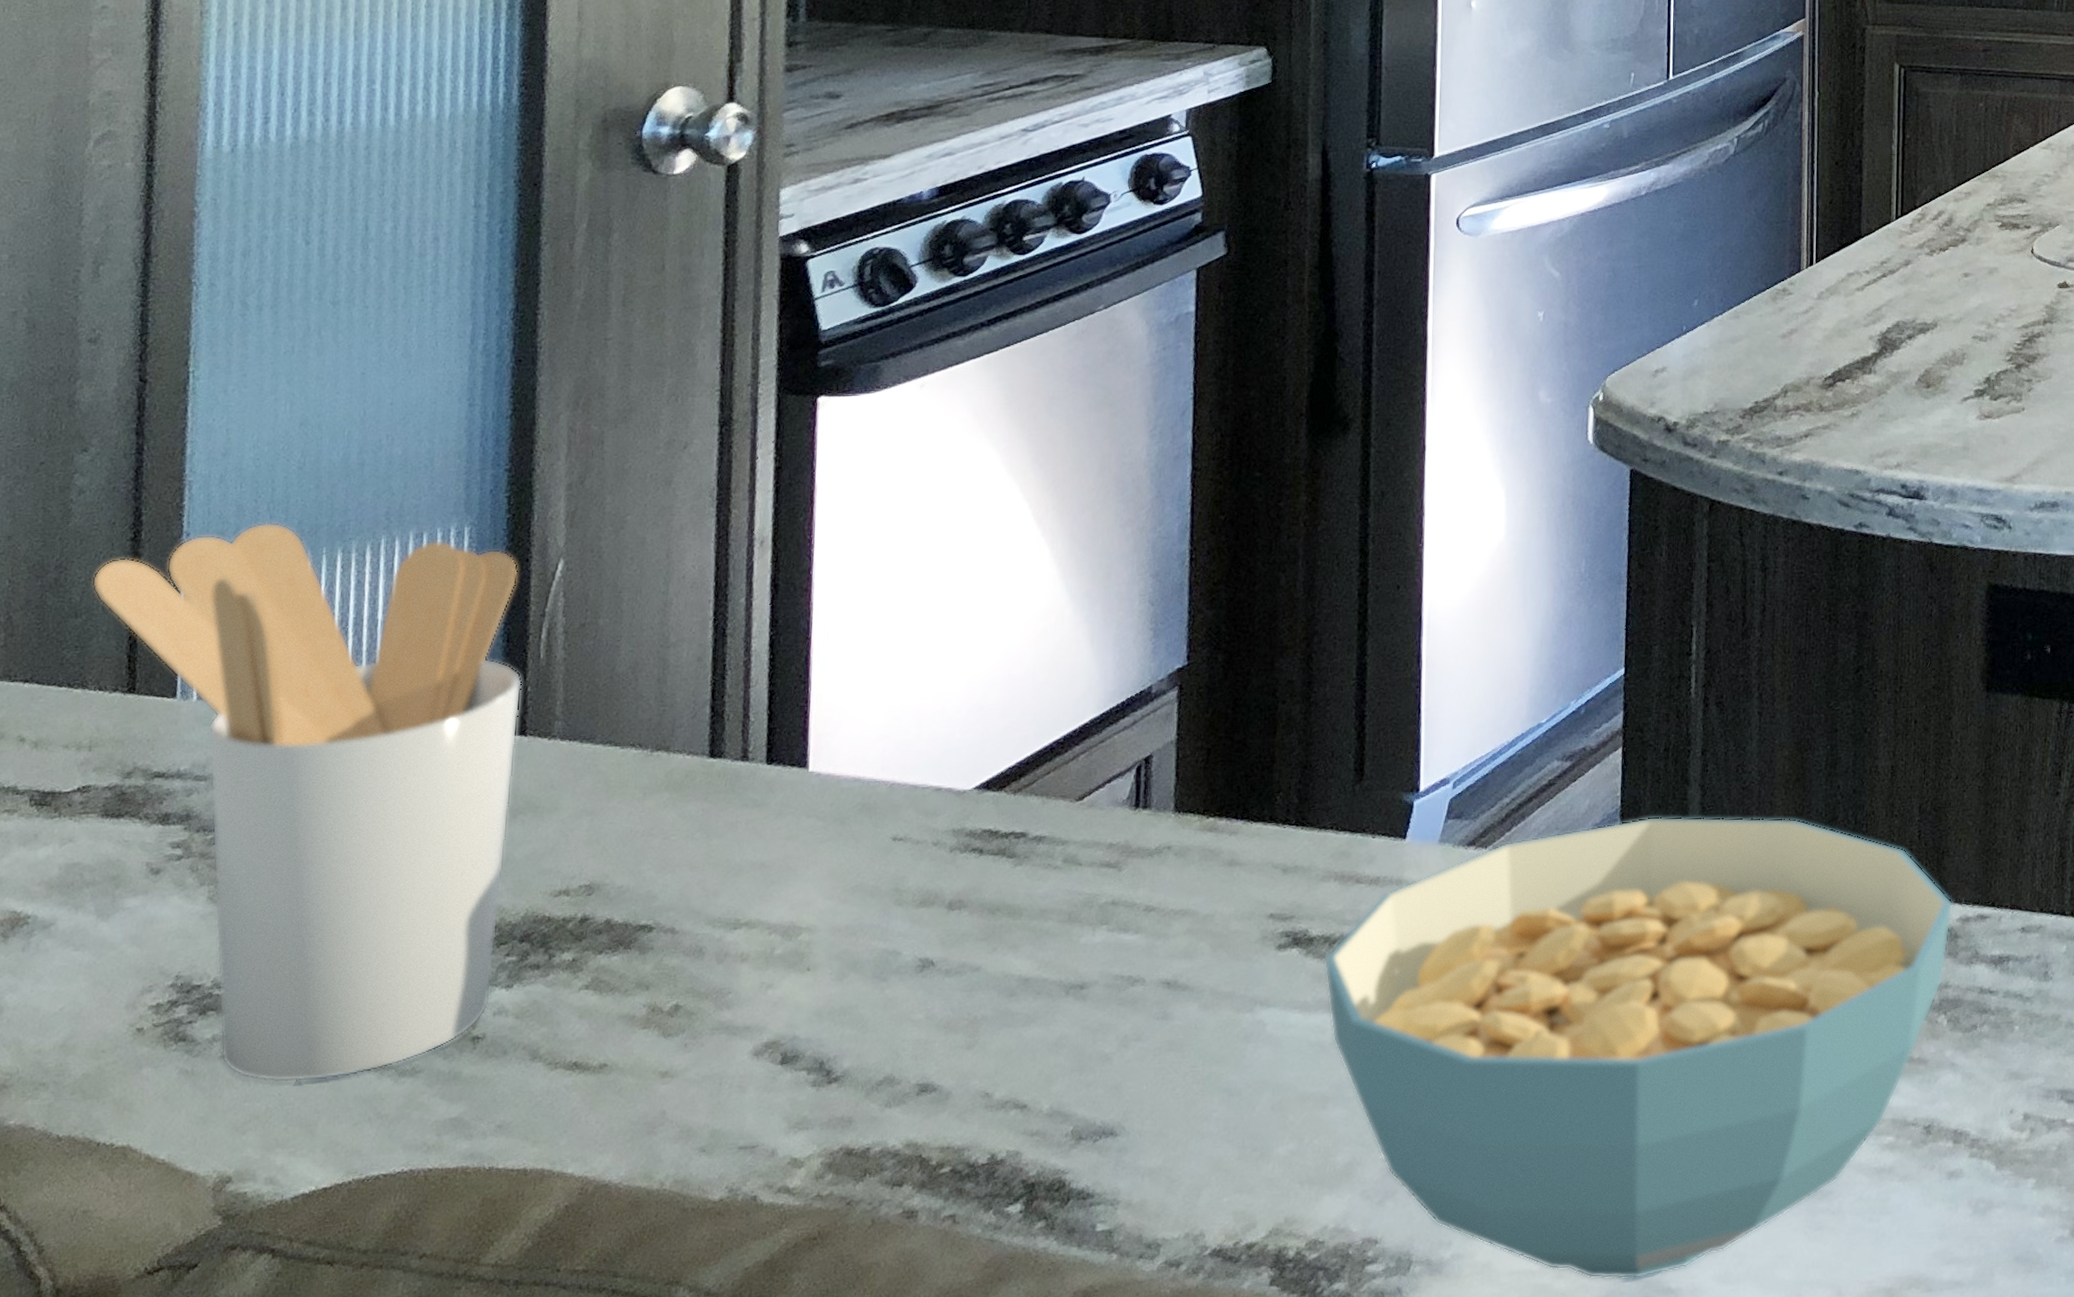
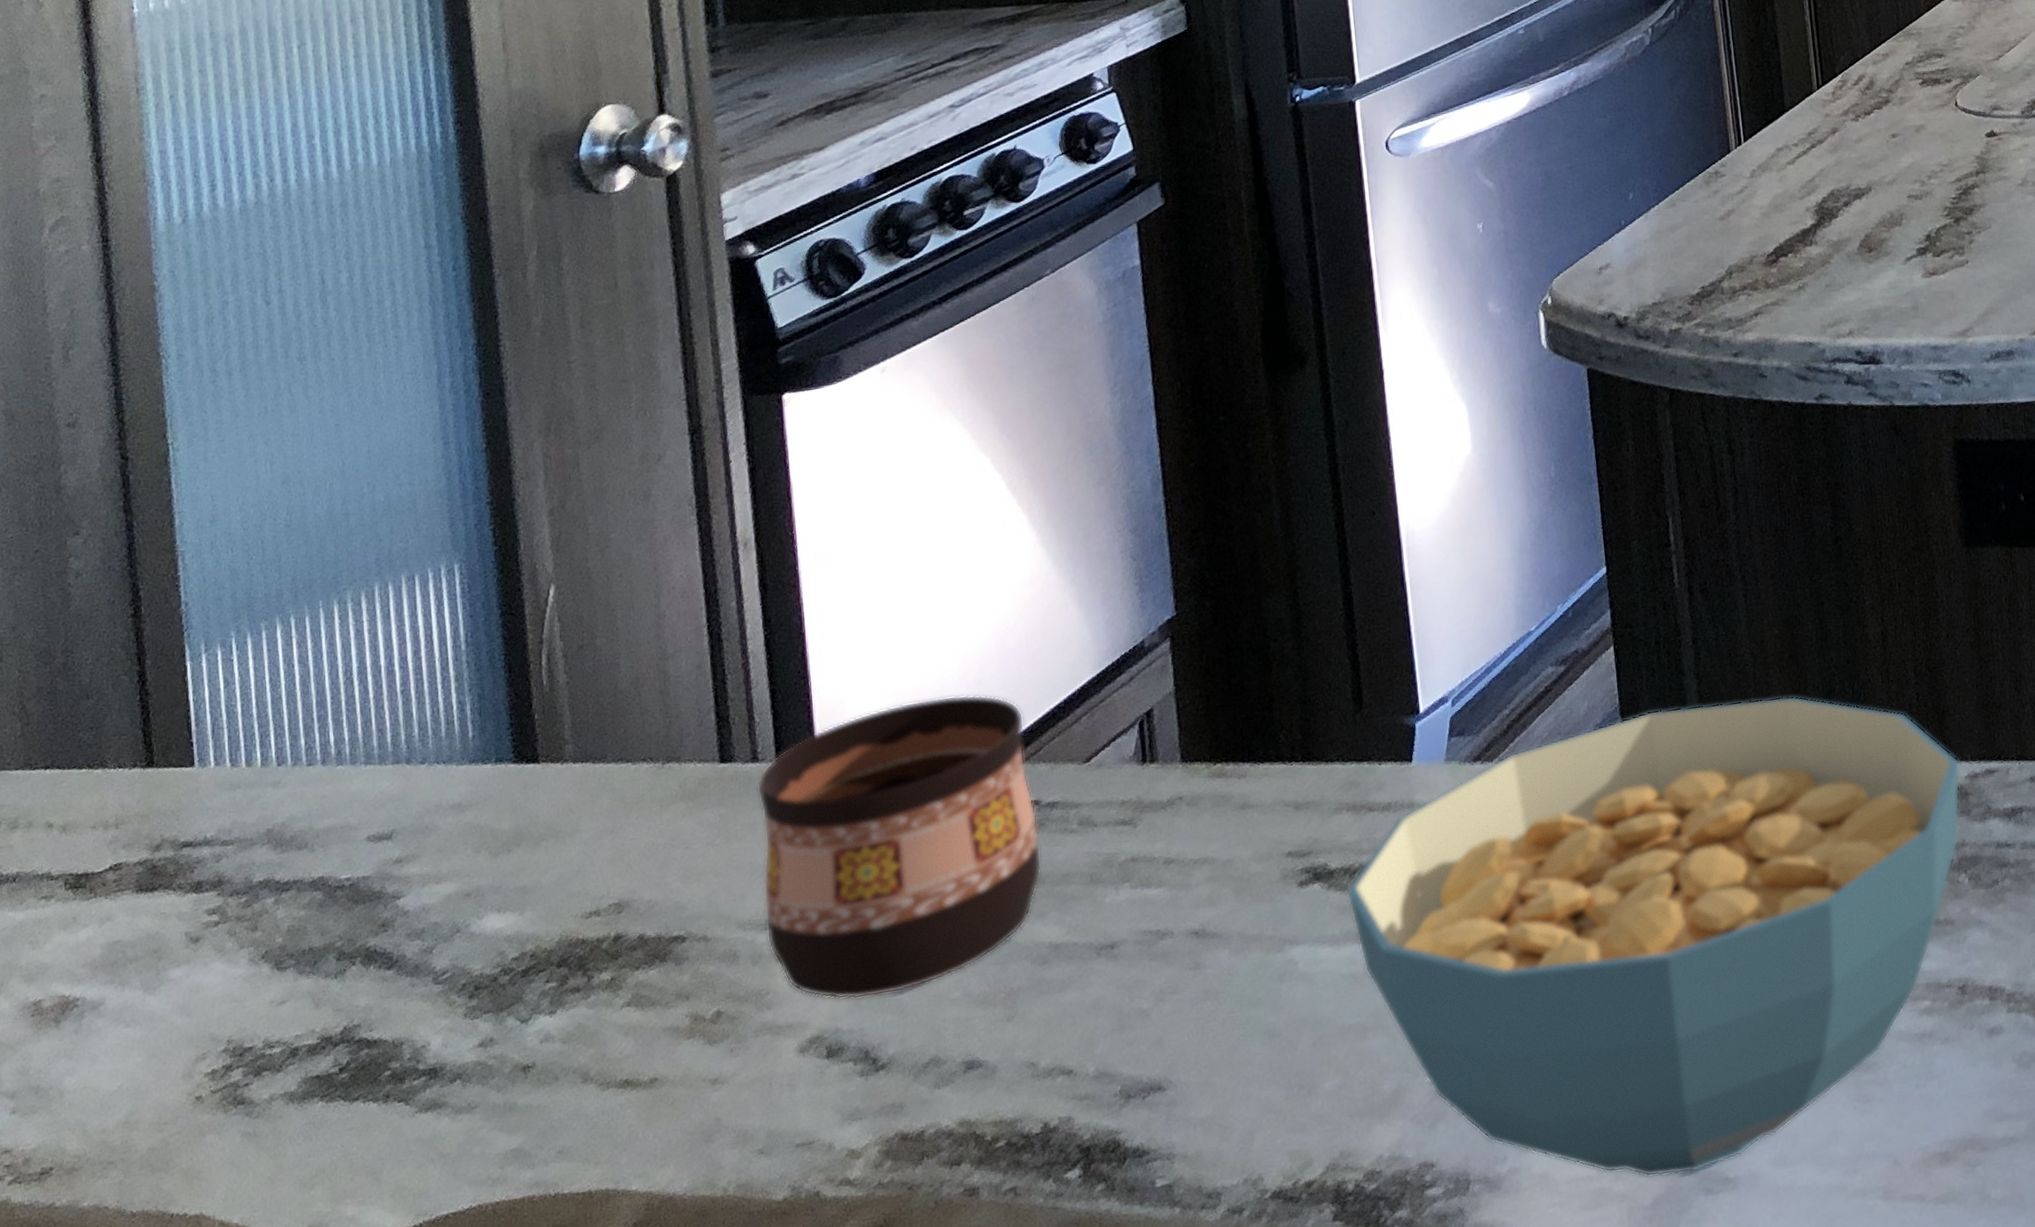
utensil holder: present [91,522,522,1083] -> none [99,579,536,1135]
cup: none [735,718,1023,1009] -> present [757,694,1042,1000]

